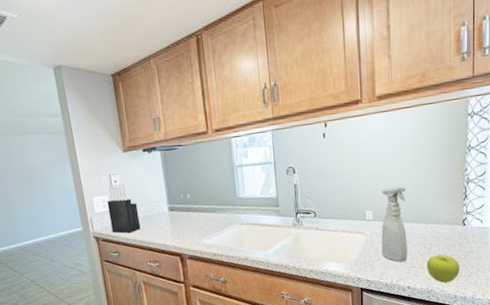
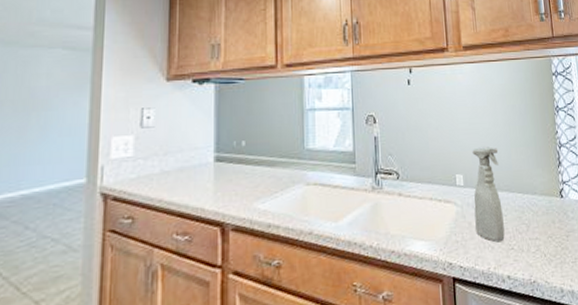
knife block: present [107,183,141,234] -> none [129,120,173,190]
fruit: present [426,254,459,283] -> none [526,233,563,271]

